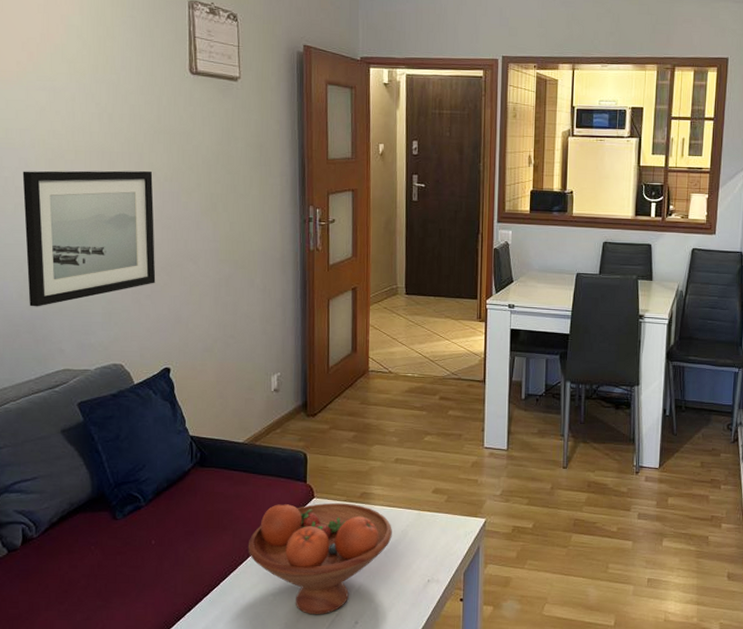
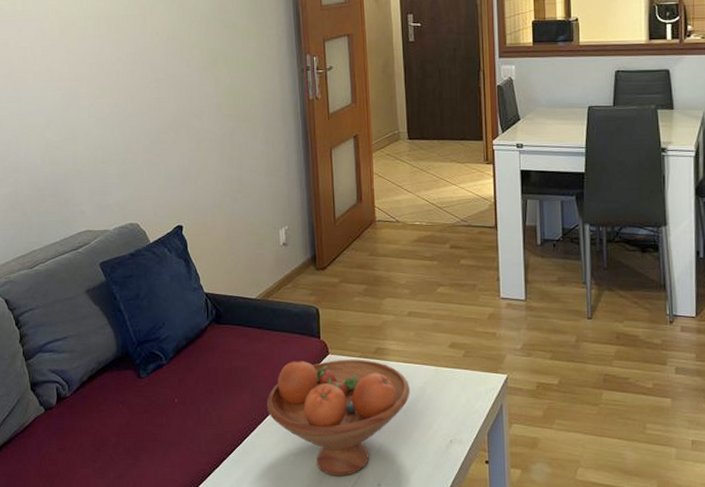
wall art: present [22,170,156,307] -> none [39,32,164,171]

